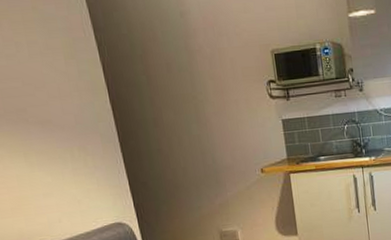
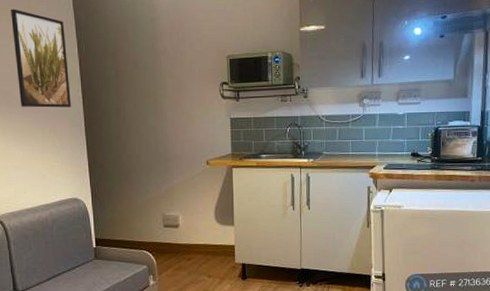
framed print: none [11,10,100,126] -> present [11,9,71,108]

